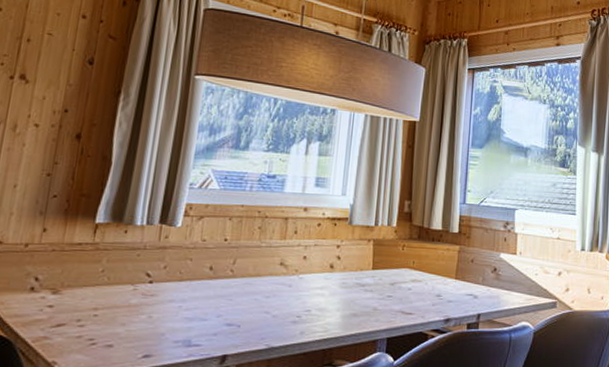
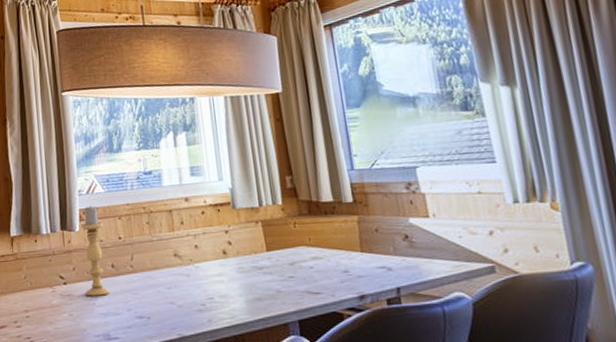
candle holder: none [172,201,211,299] -> present [80,205,110,296]

